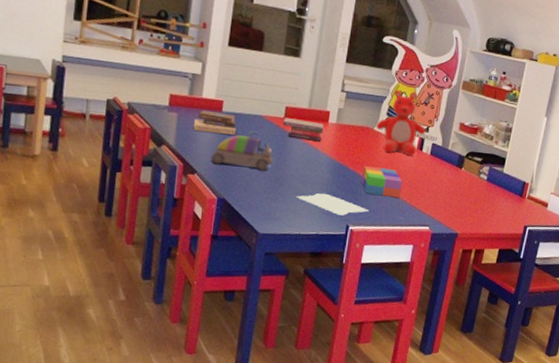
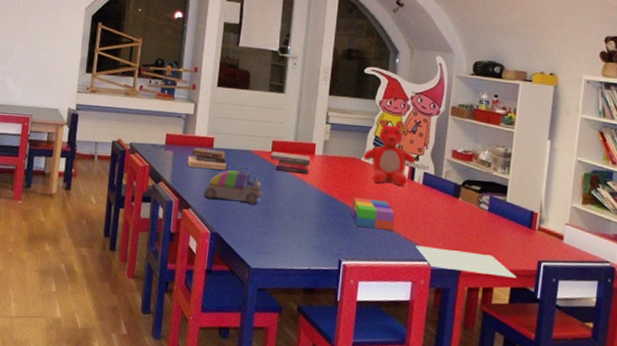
paper sheet: present [296,193,368,216] -> none [286,226,361,250]
paper sheet: none [419,212,506,241] -> present [416,245,517,278]

